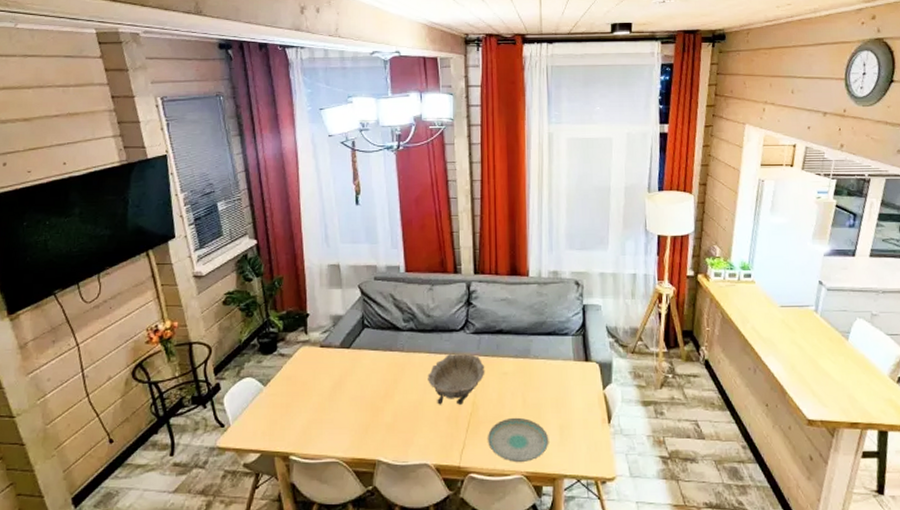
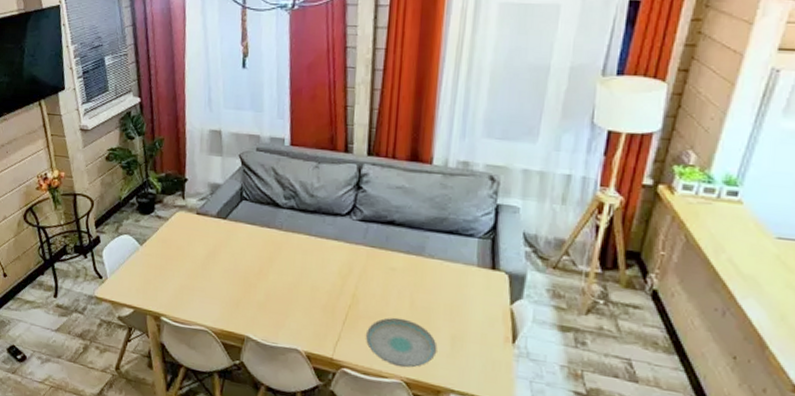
decorative bowl: present [428,353,485,405] -> none [305,239,371,295]

